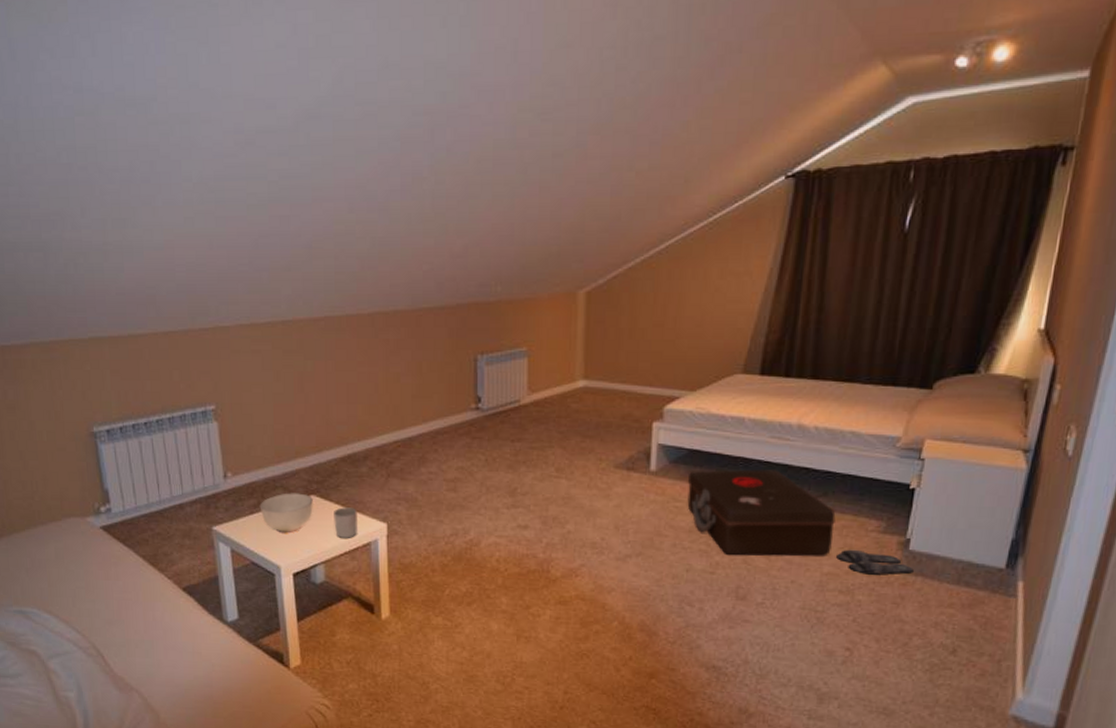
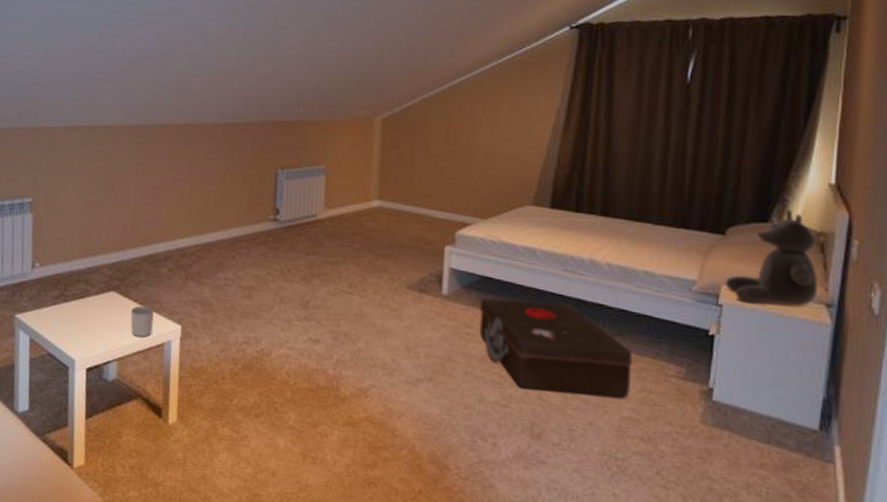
bowl: present [259,493,313,532] -> none [62,287,113,327]
slippers: present [836,549,914,575] -> none [636,393,719,426]
teddy bear: none [929,359,1021,455] -> present [725,209,818,307]

